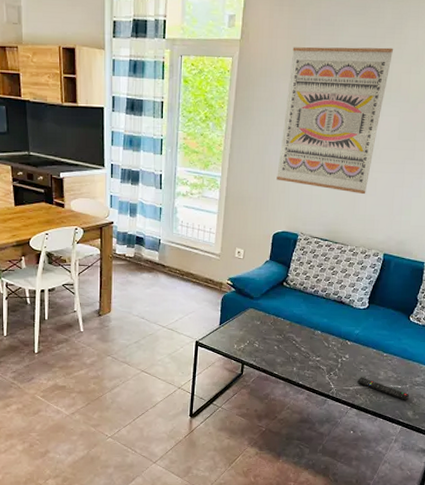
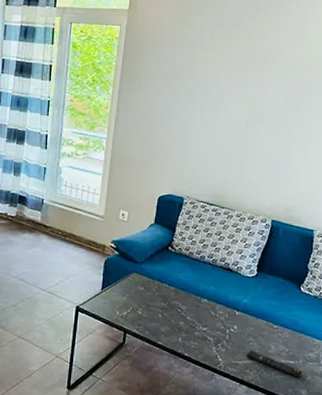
wall art: present [277,46,393,195] -> none [162,18,276,160]

